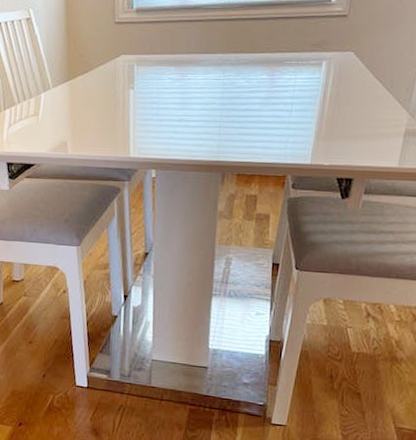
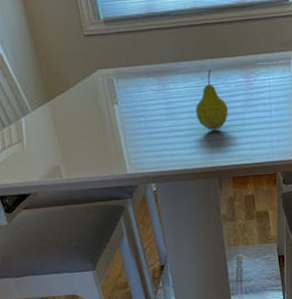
fruit: none [210,64,245,124] -> present [195,70,228,130]

